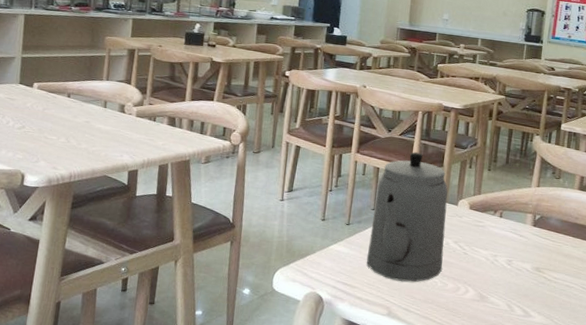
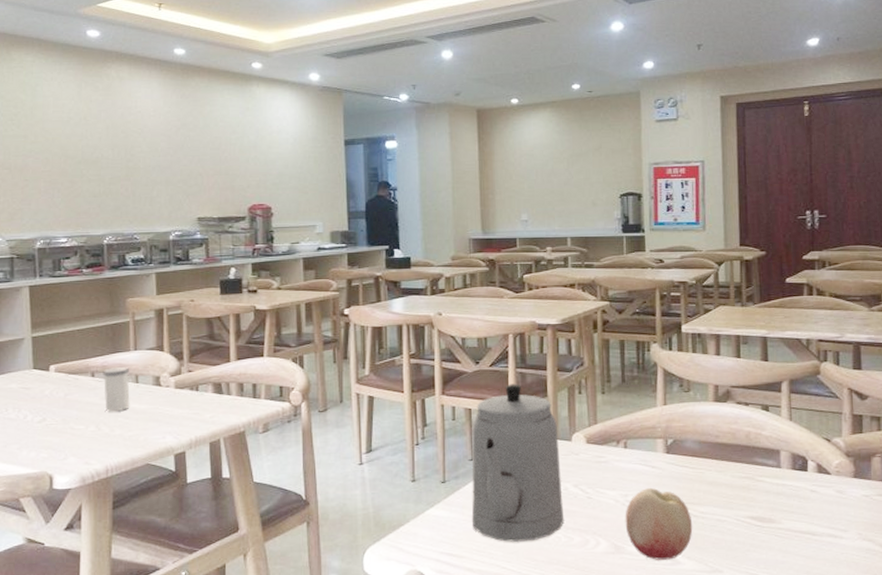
salt shaker: none [76,92,100,129] -> present [102,367,130,412]
fruit: none [491,252,546,313] -> present [625,488,693,560]

